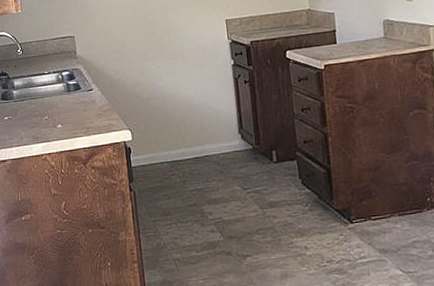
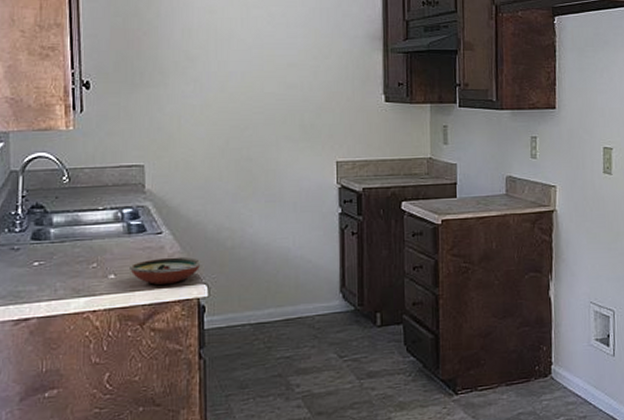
decorative bowl: none [72,108,125,132] -> present [130,257,201,285]

